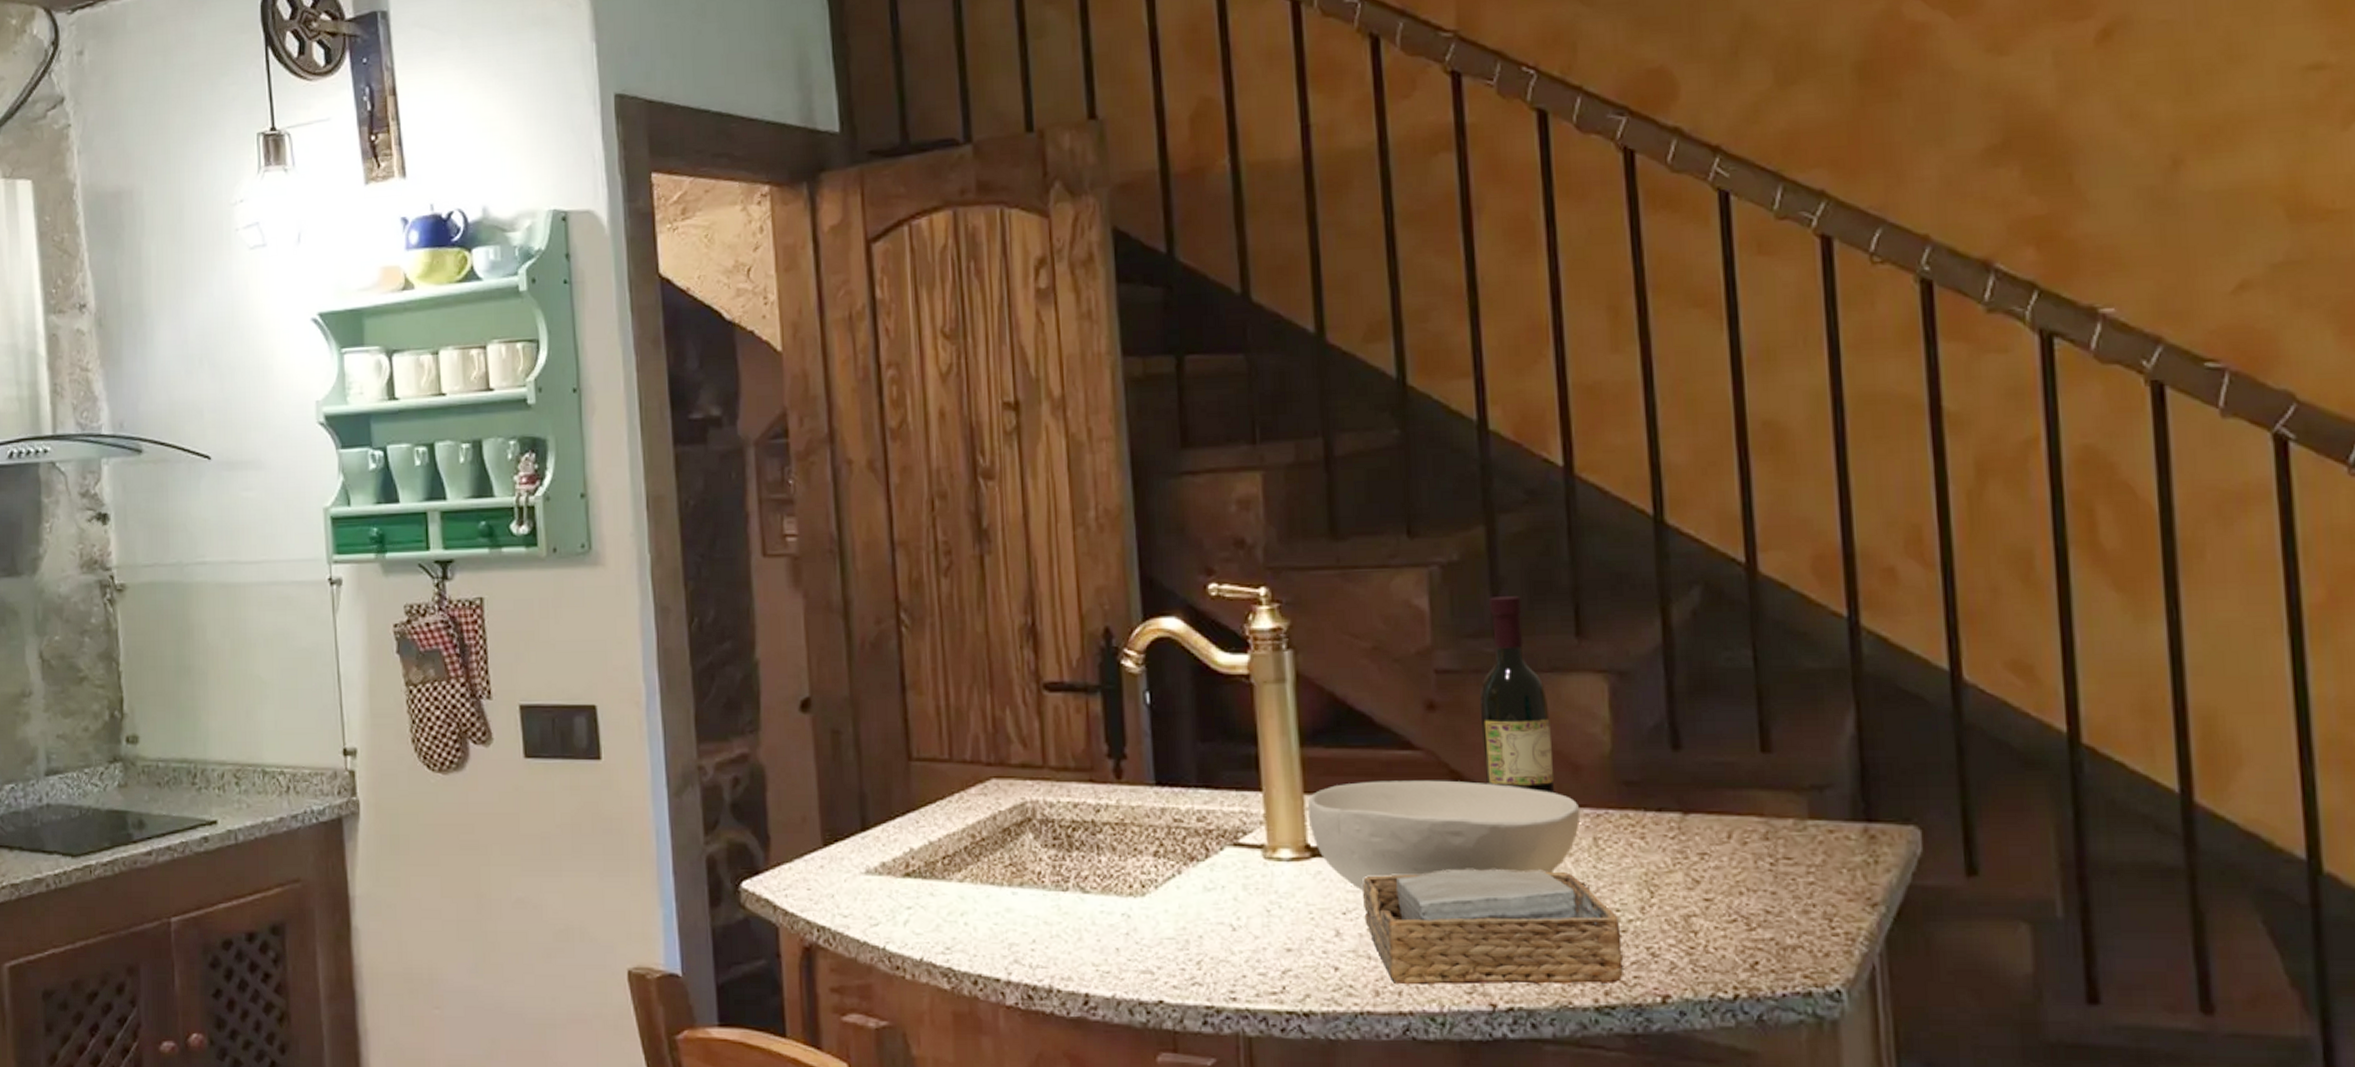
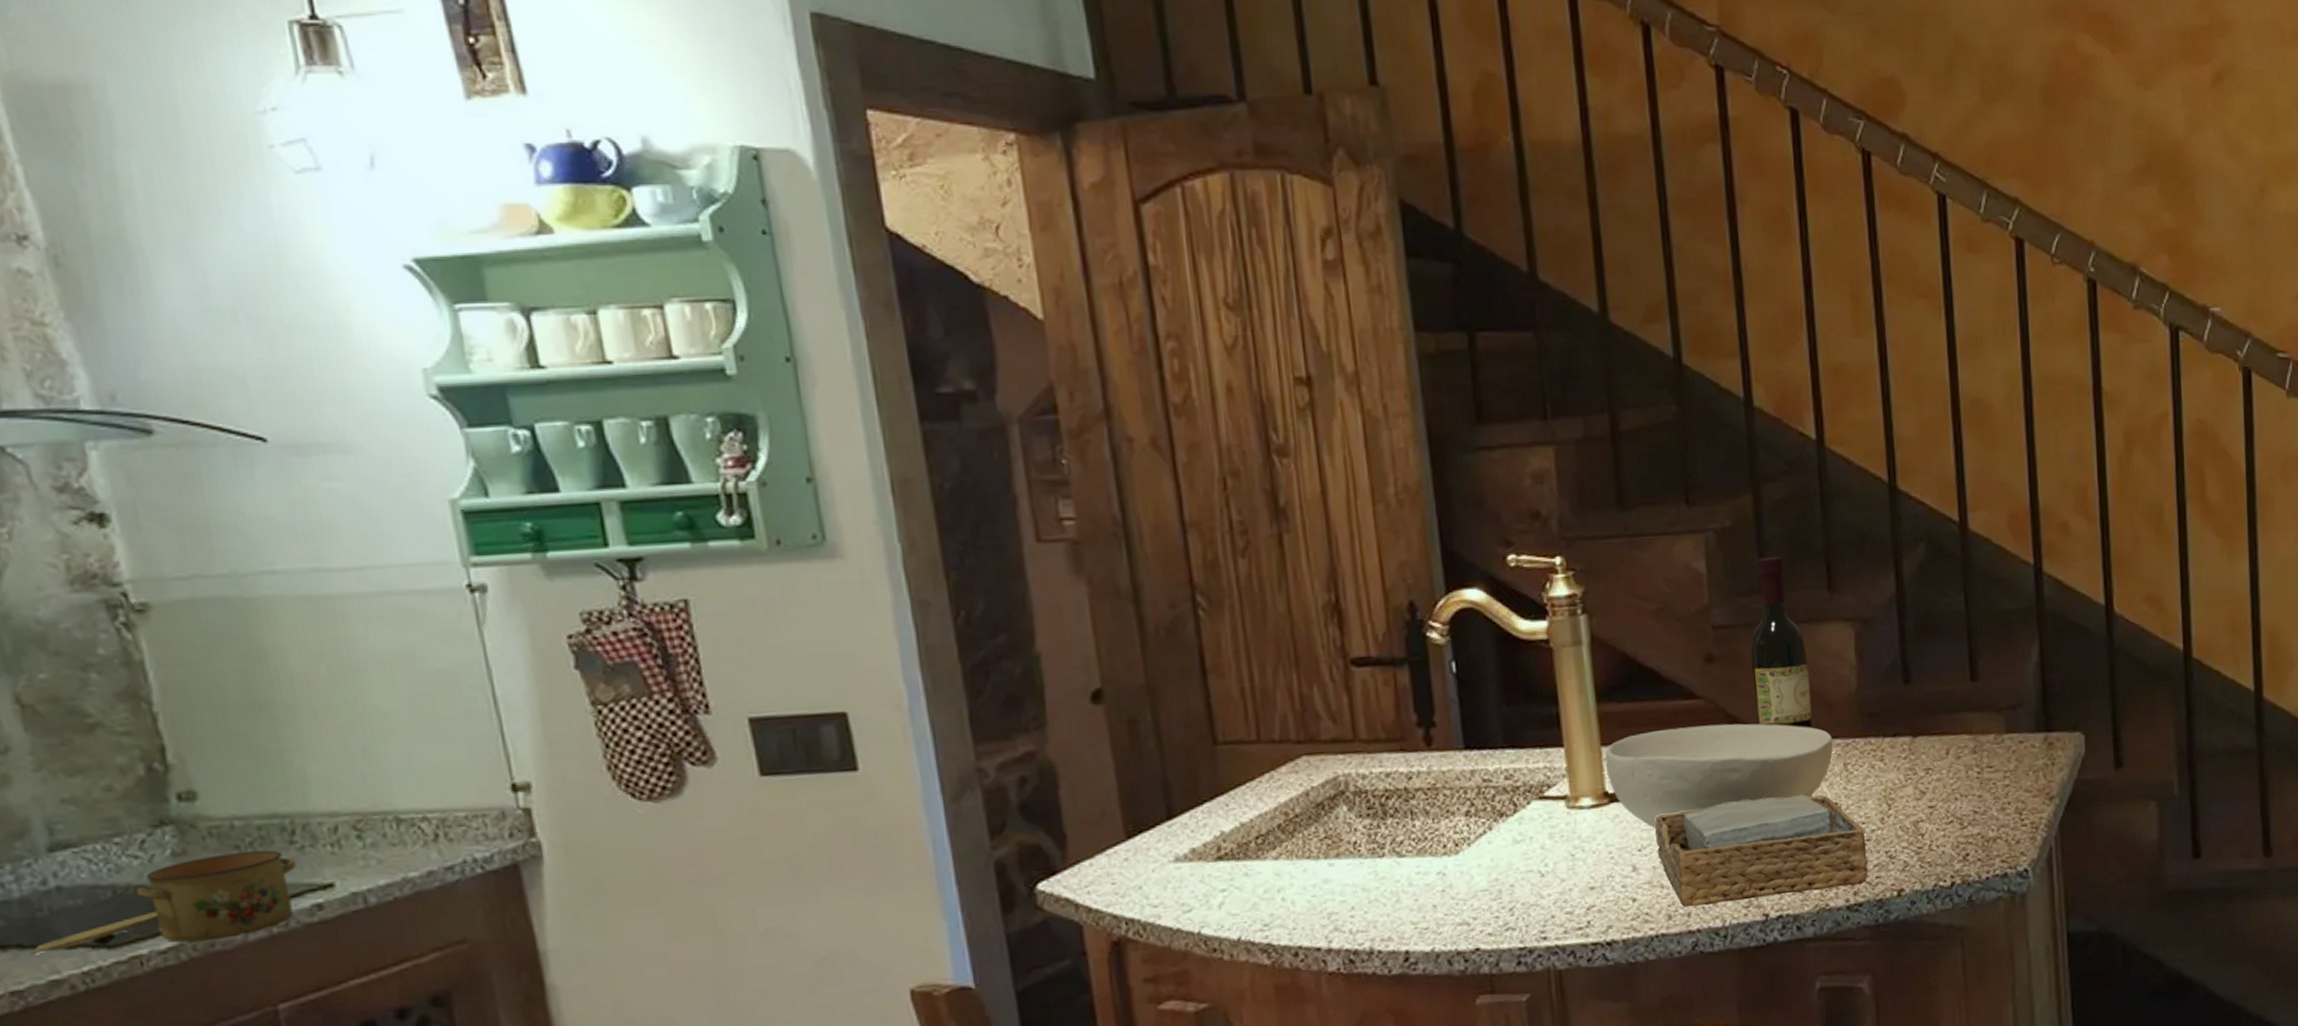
cooking pot: none [26,788,195,859] -> present [29,850,297,954]

